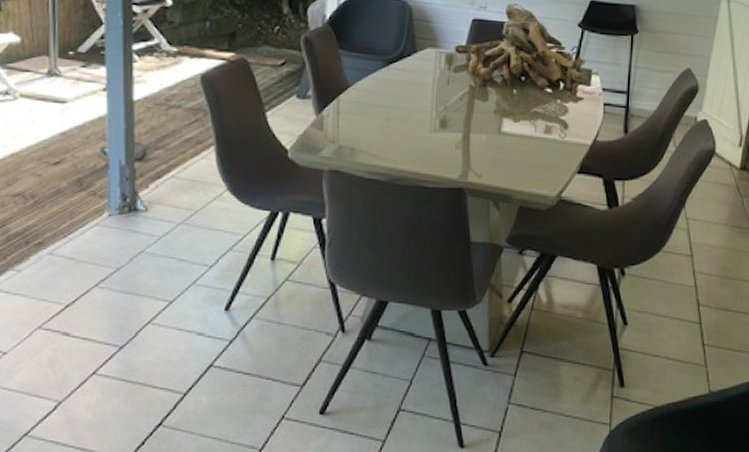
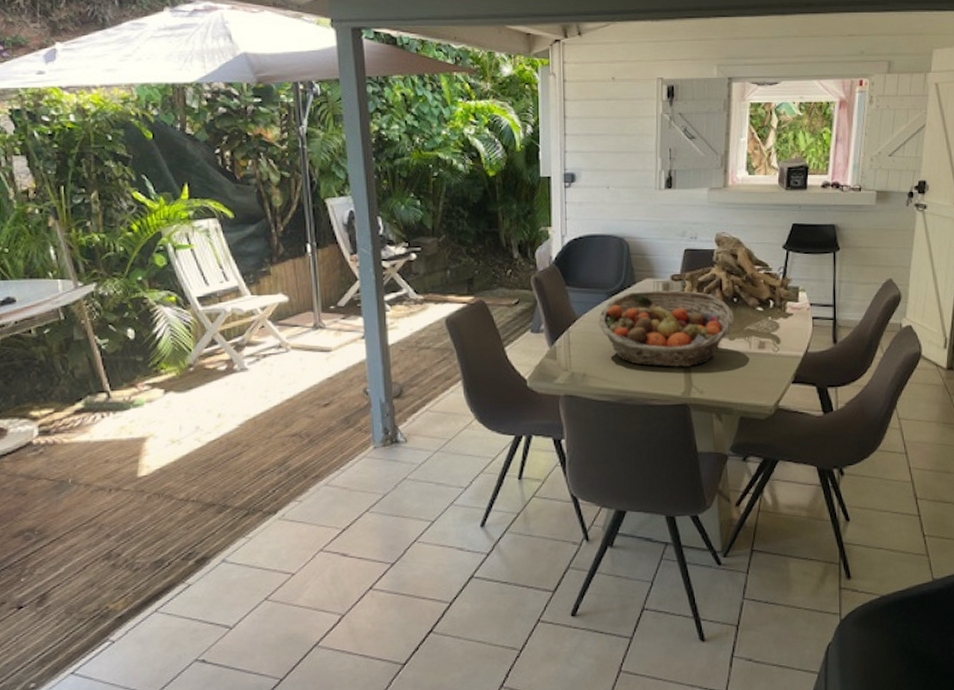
fruit basket: none [372,61,521,148] -> present [598,290,735,367]

